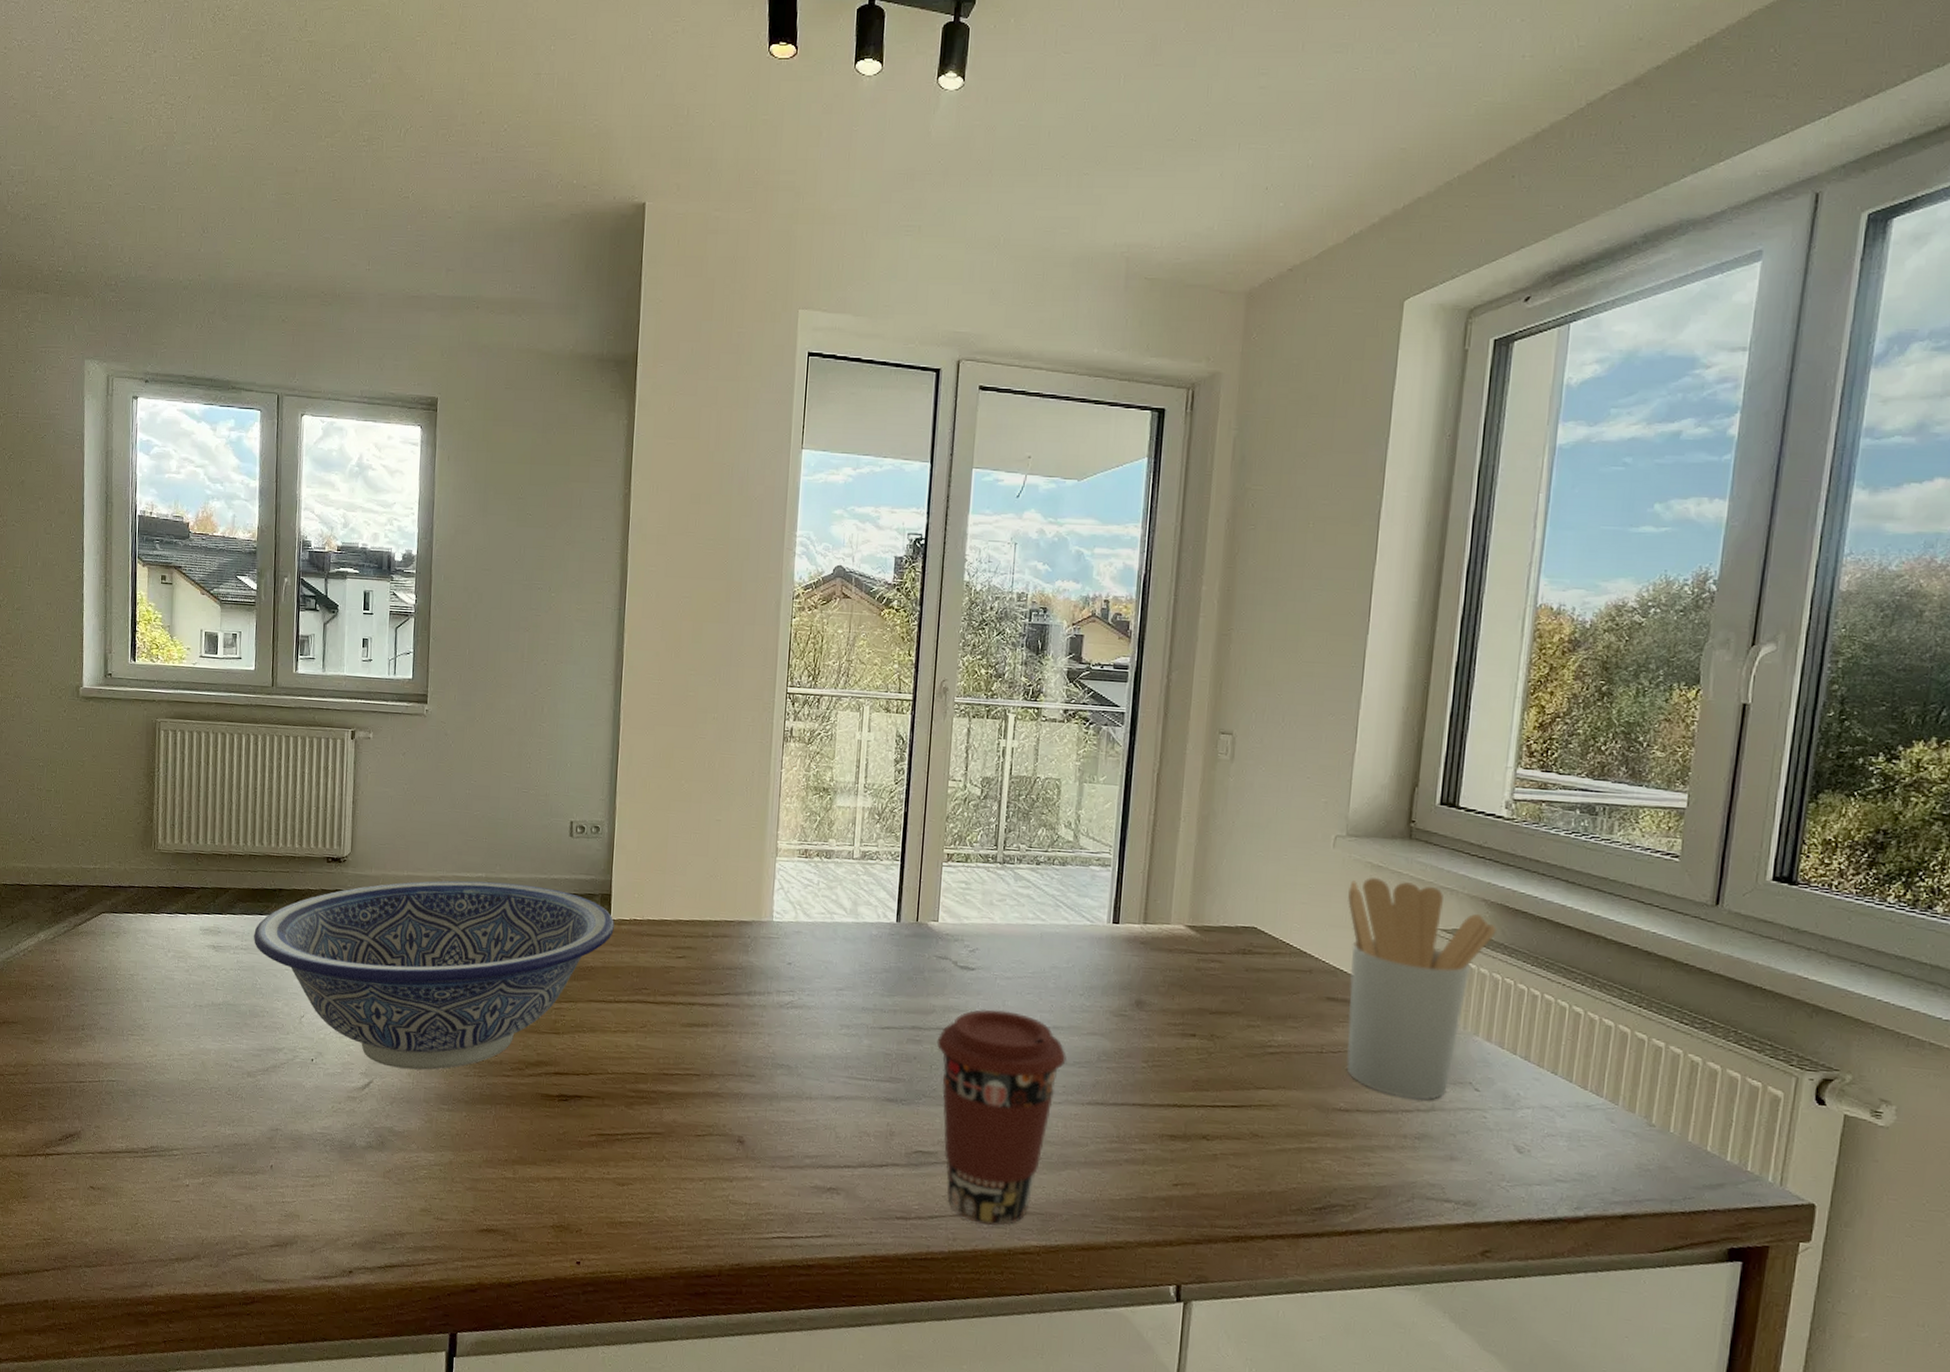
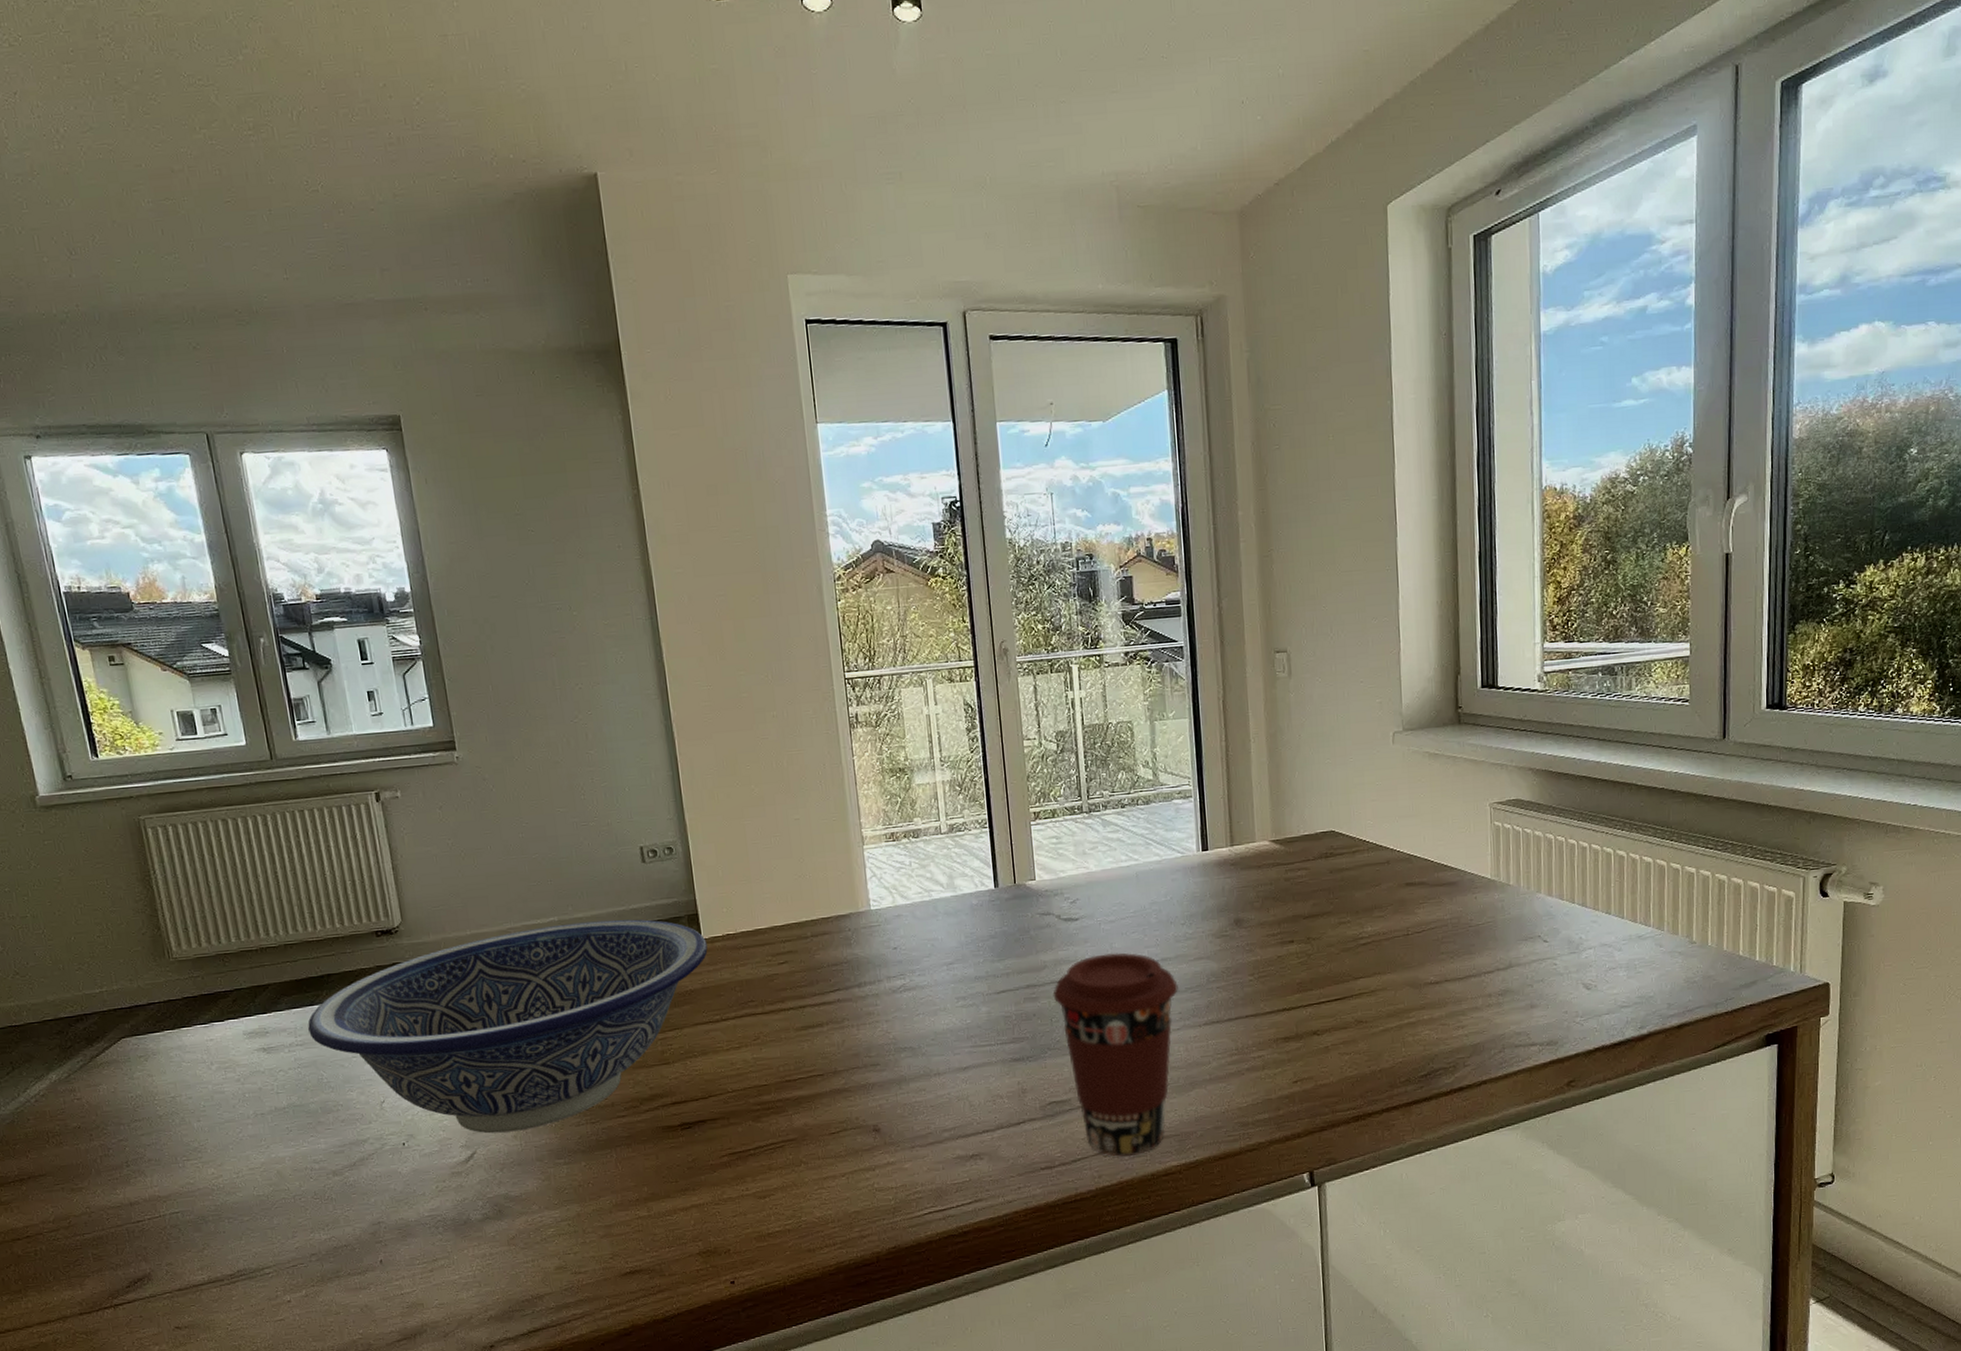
utensil holder: present [1346,877,1497,1100] -> none [1412,764,1544,961]

